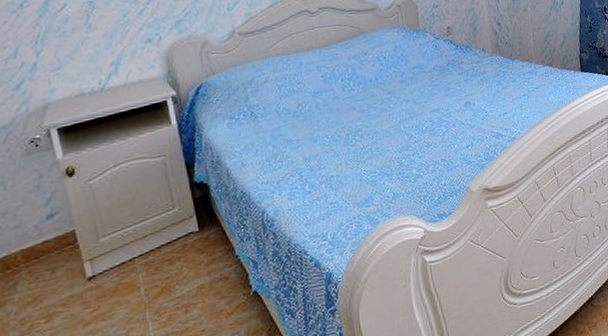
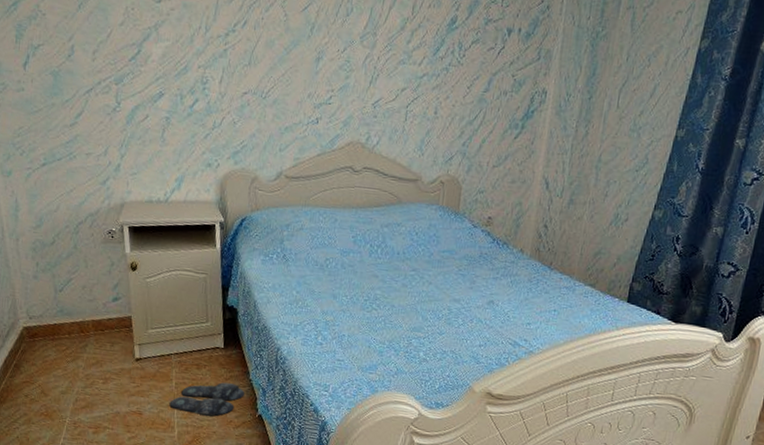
slippers: none [140,266,233,321] -> present [169,382,245,417]

